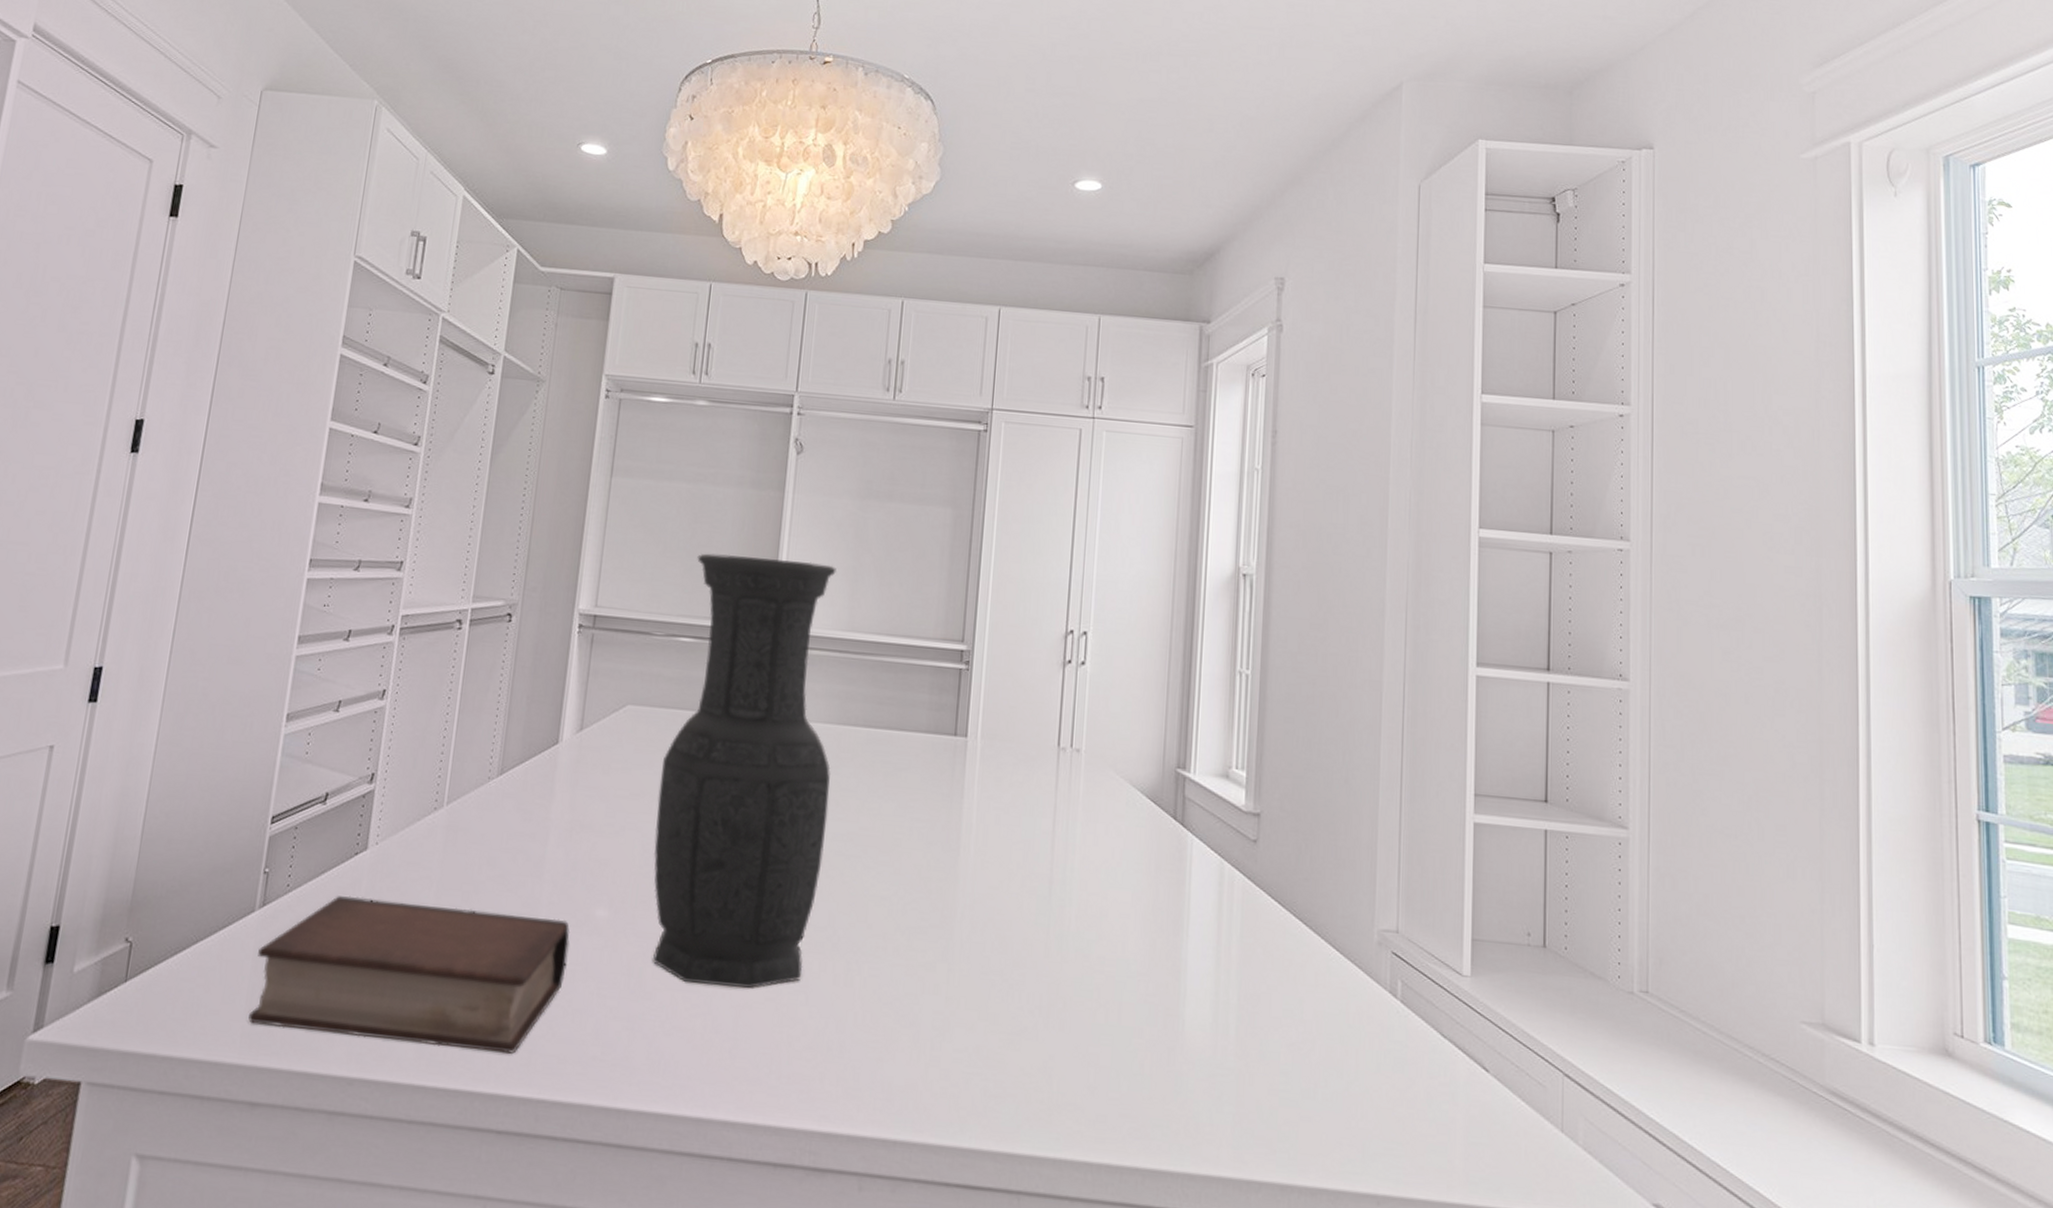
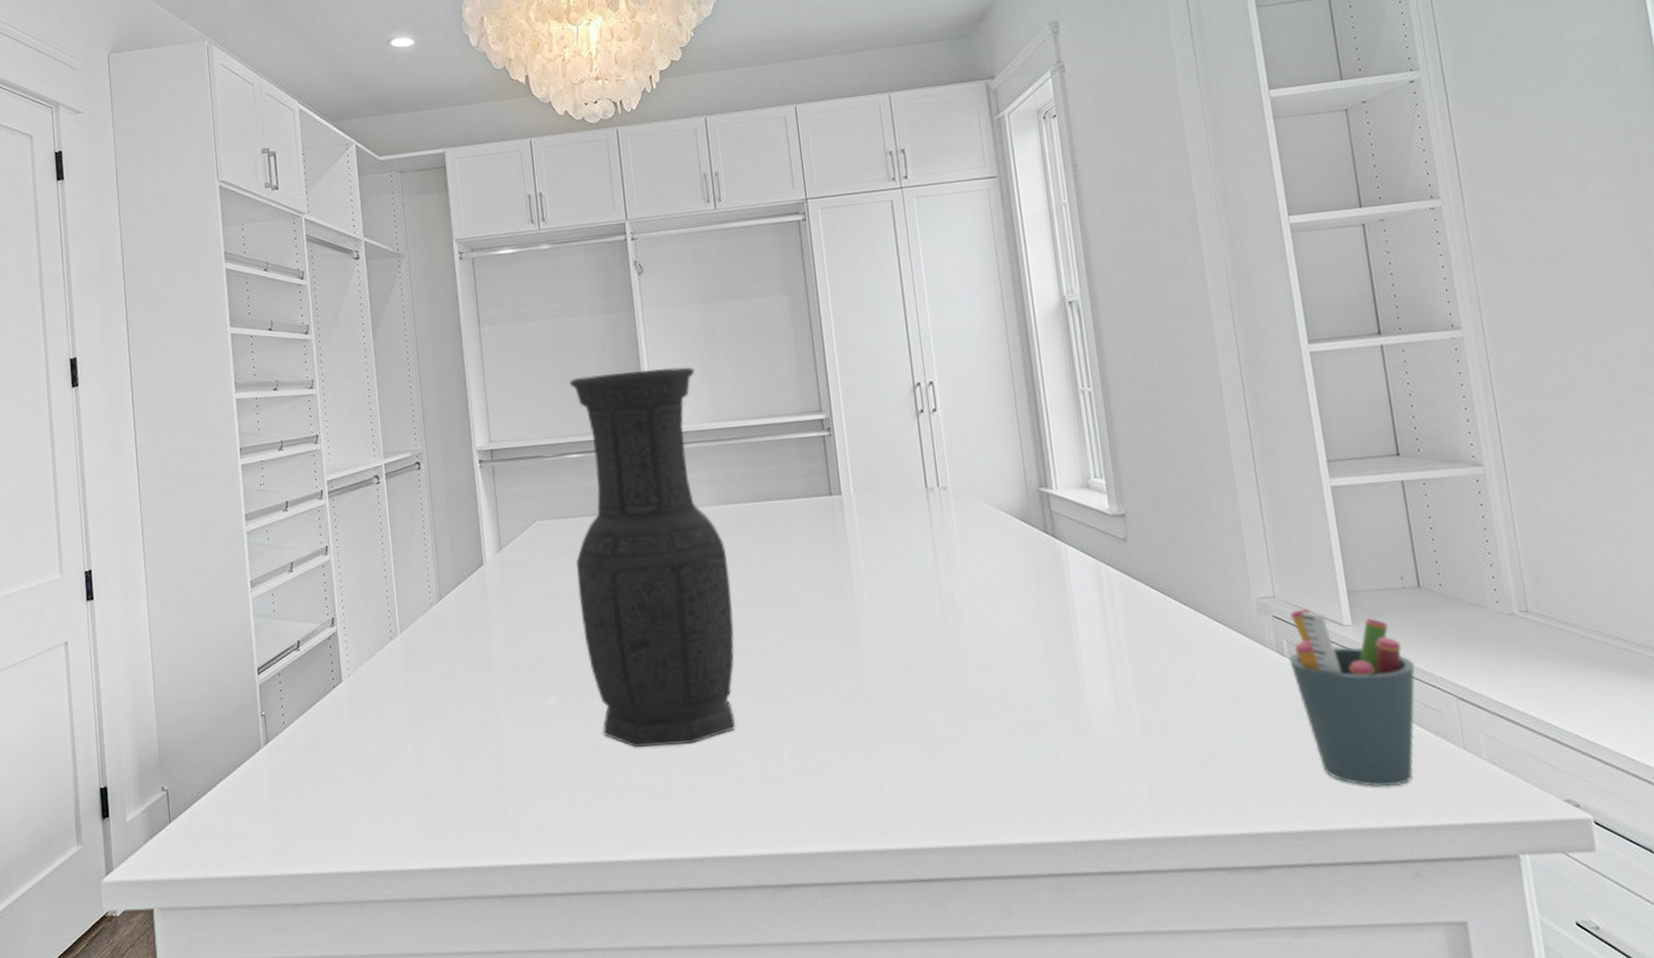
book: present [248,895,571,1054] -> none [271,712,531,840]
pen holder: none [1401,949,1527,1161] -> present [1289,608,1415,787]

